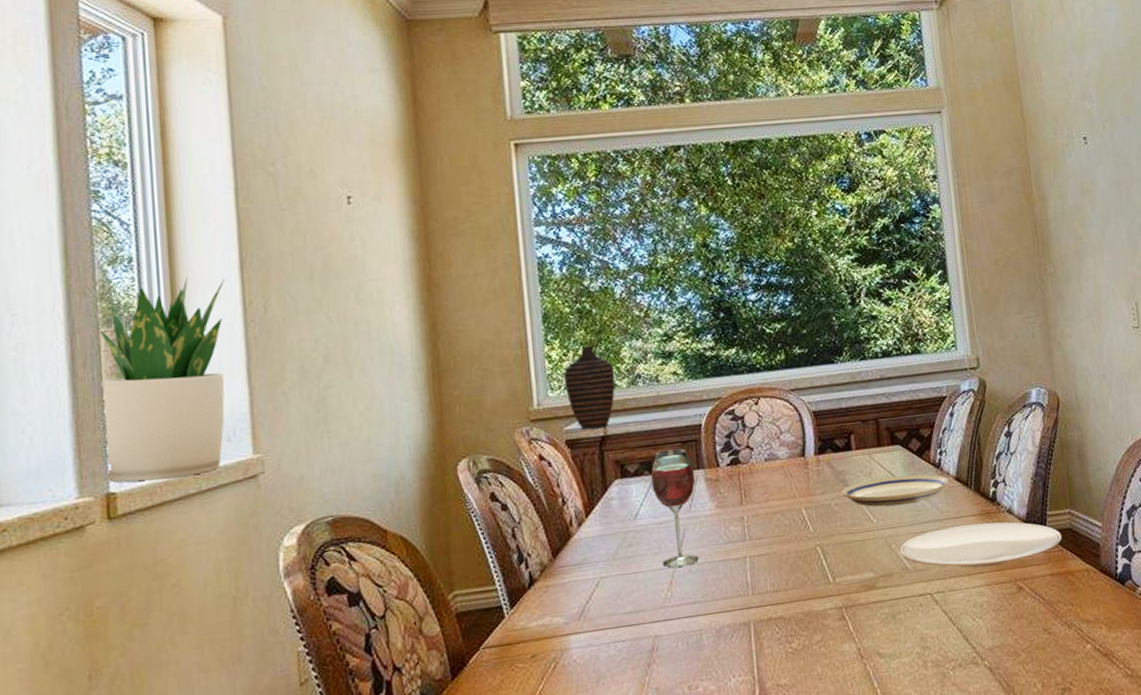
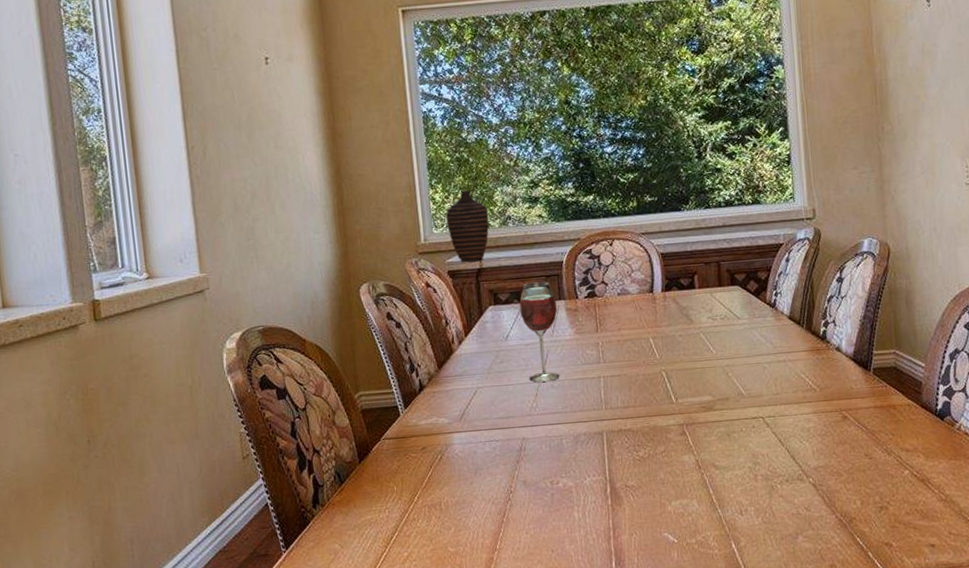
planter: present [99,278,225,483] -> none [79,126,177,293]
plate: present [841,474,950,507] -> none [685,312,784,340]
plate: present [900,522,1063,568] -> none [736,358,887,397]

